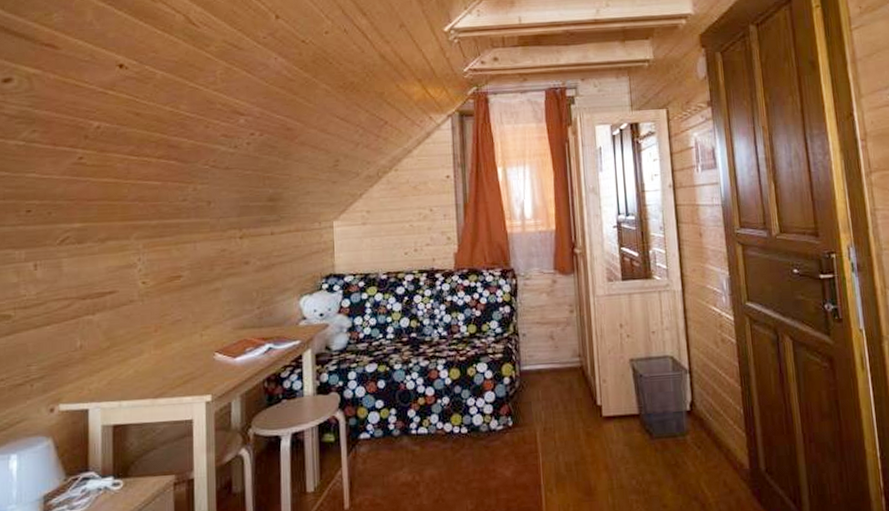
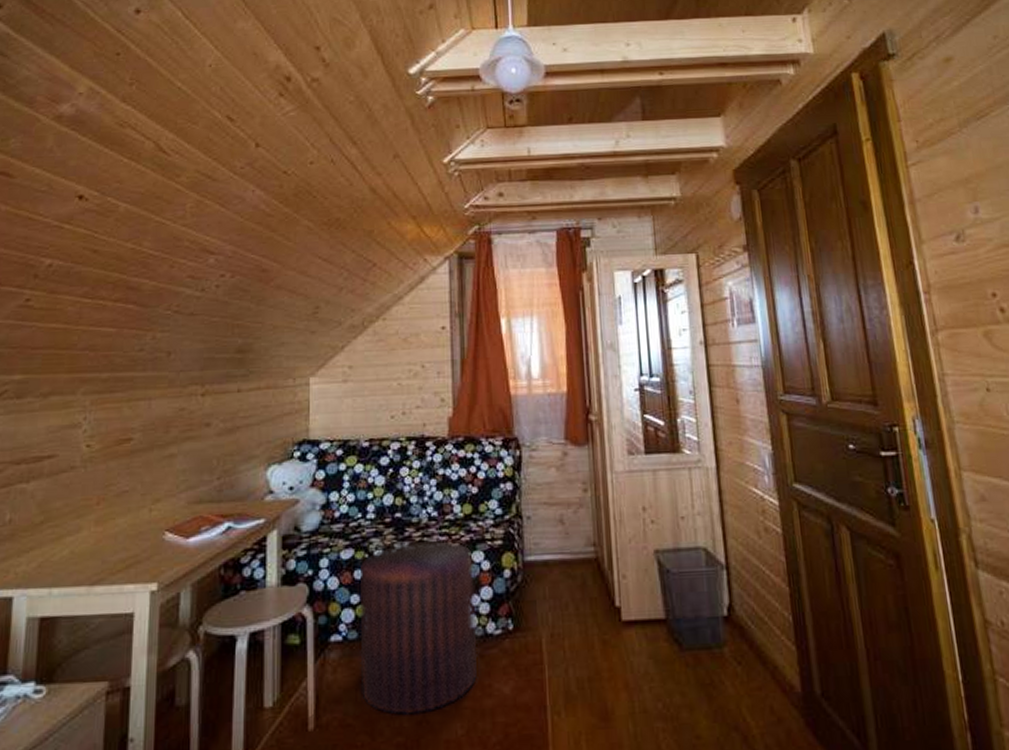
pouf: none [381,353,486,497] -> present [358,538,480,717]

